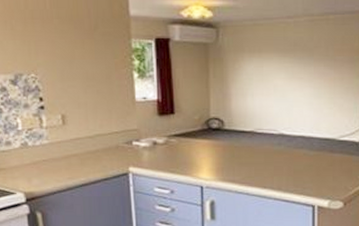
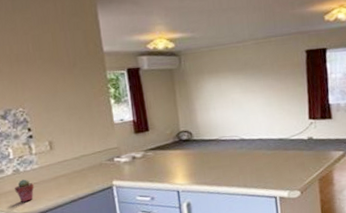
potted succulent: none [21,155,43,180] -> present [15,179,35,202]

